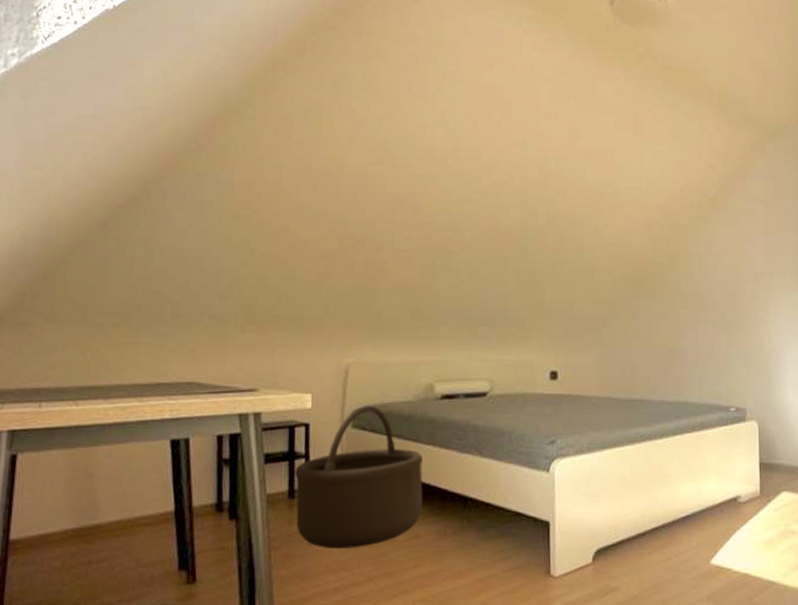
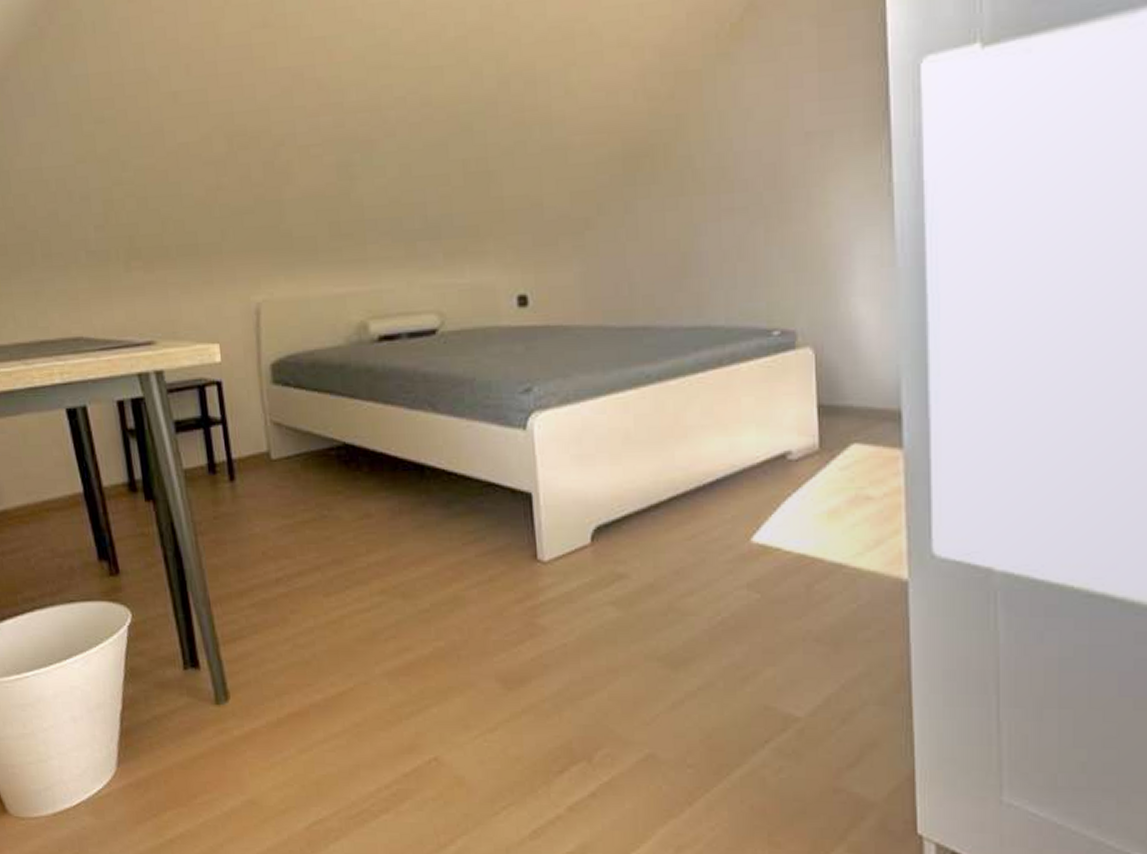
basket: present [294,405,424,550] -> none [211,354,371,533]

